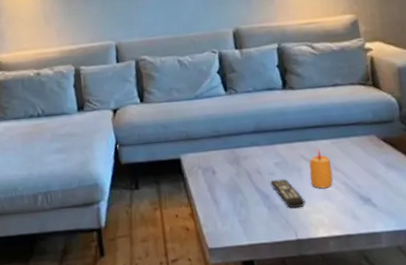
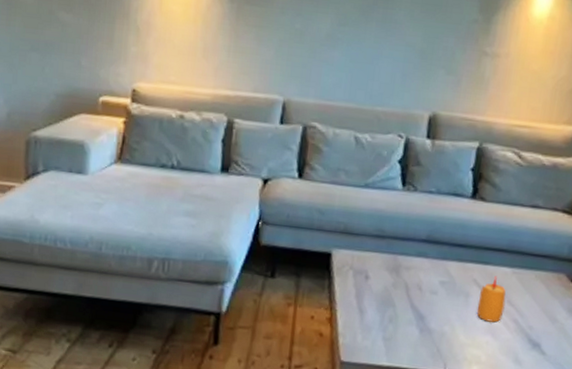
remote control: present [270,179,305,209] -> none [429,300,465,338]

